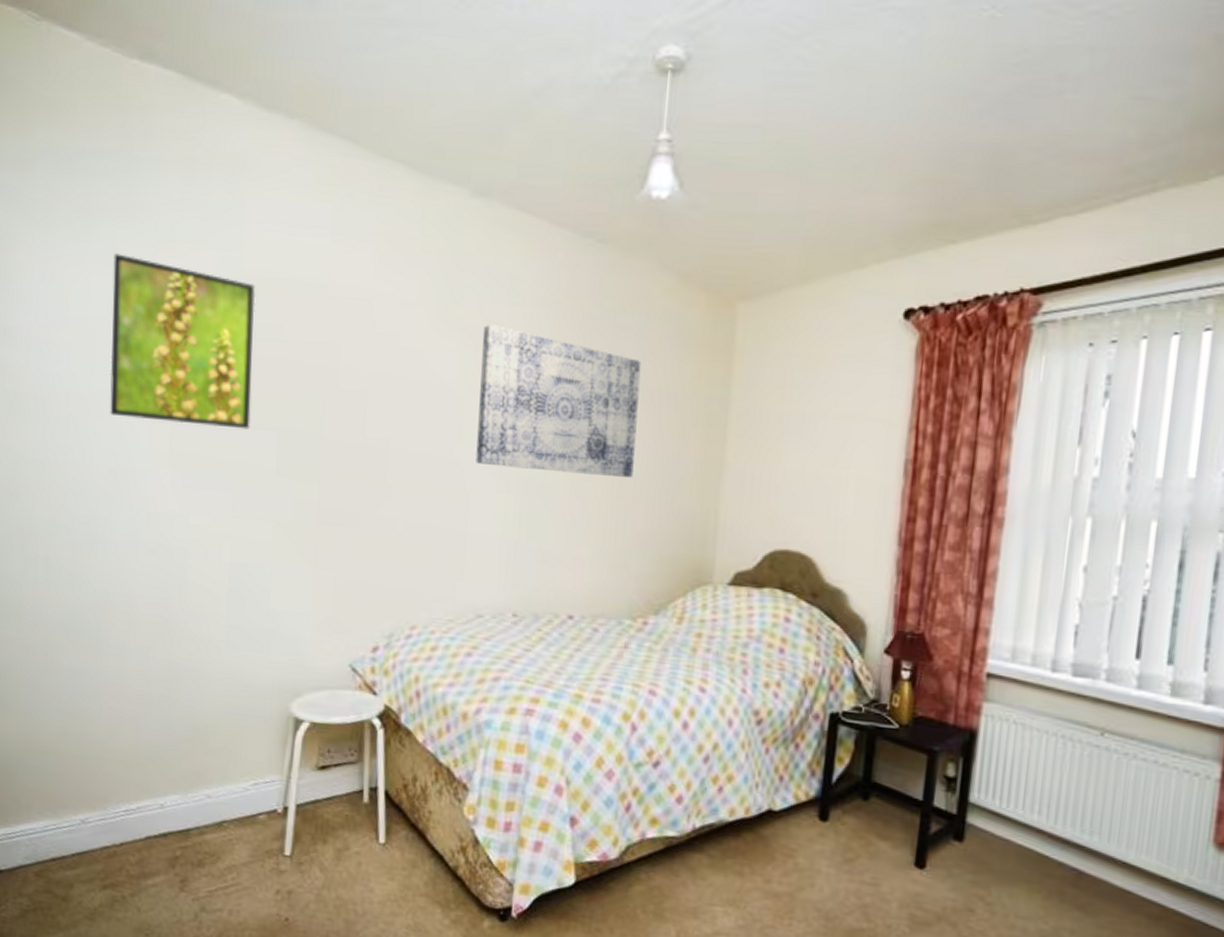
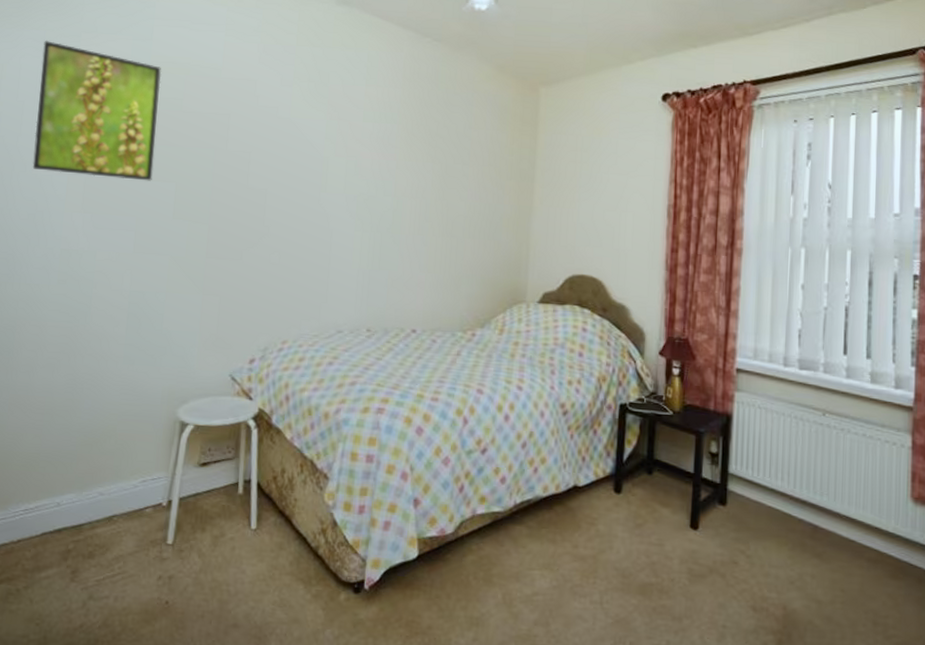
wall art: present [476,325,642,478] -> none [338,101,468,220]

